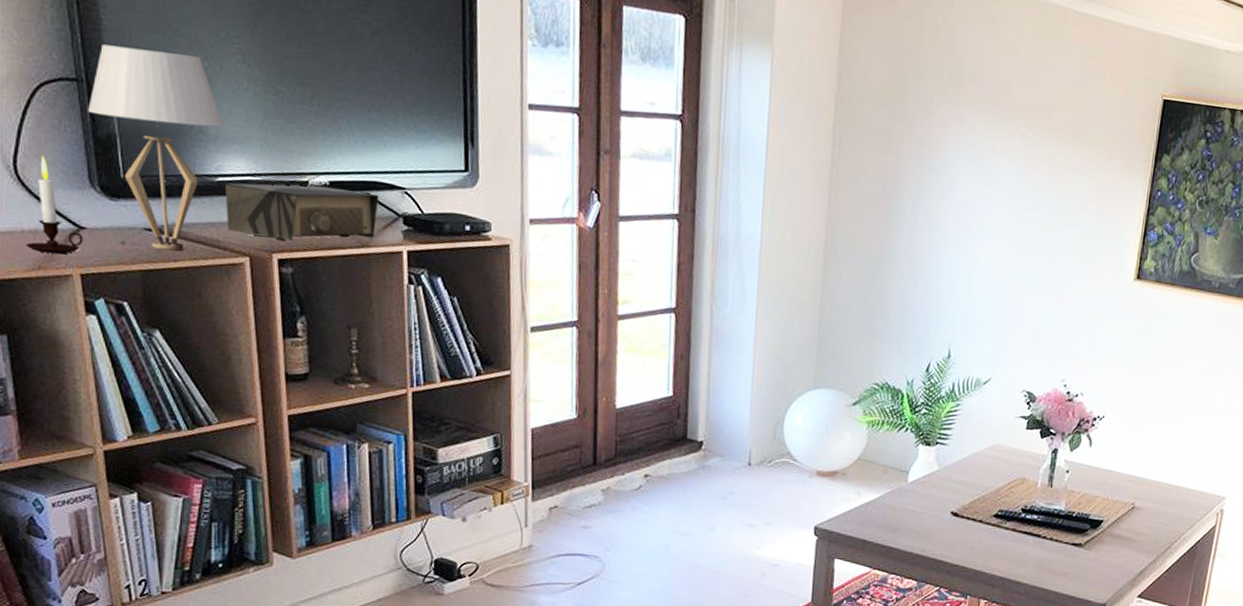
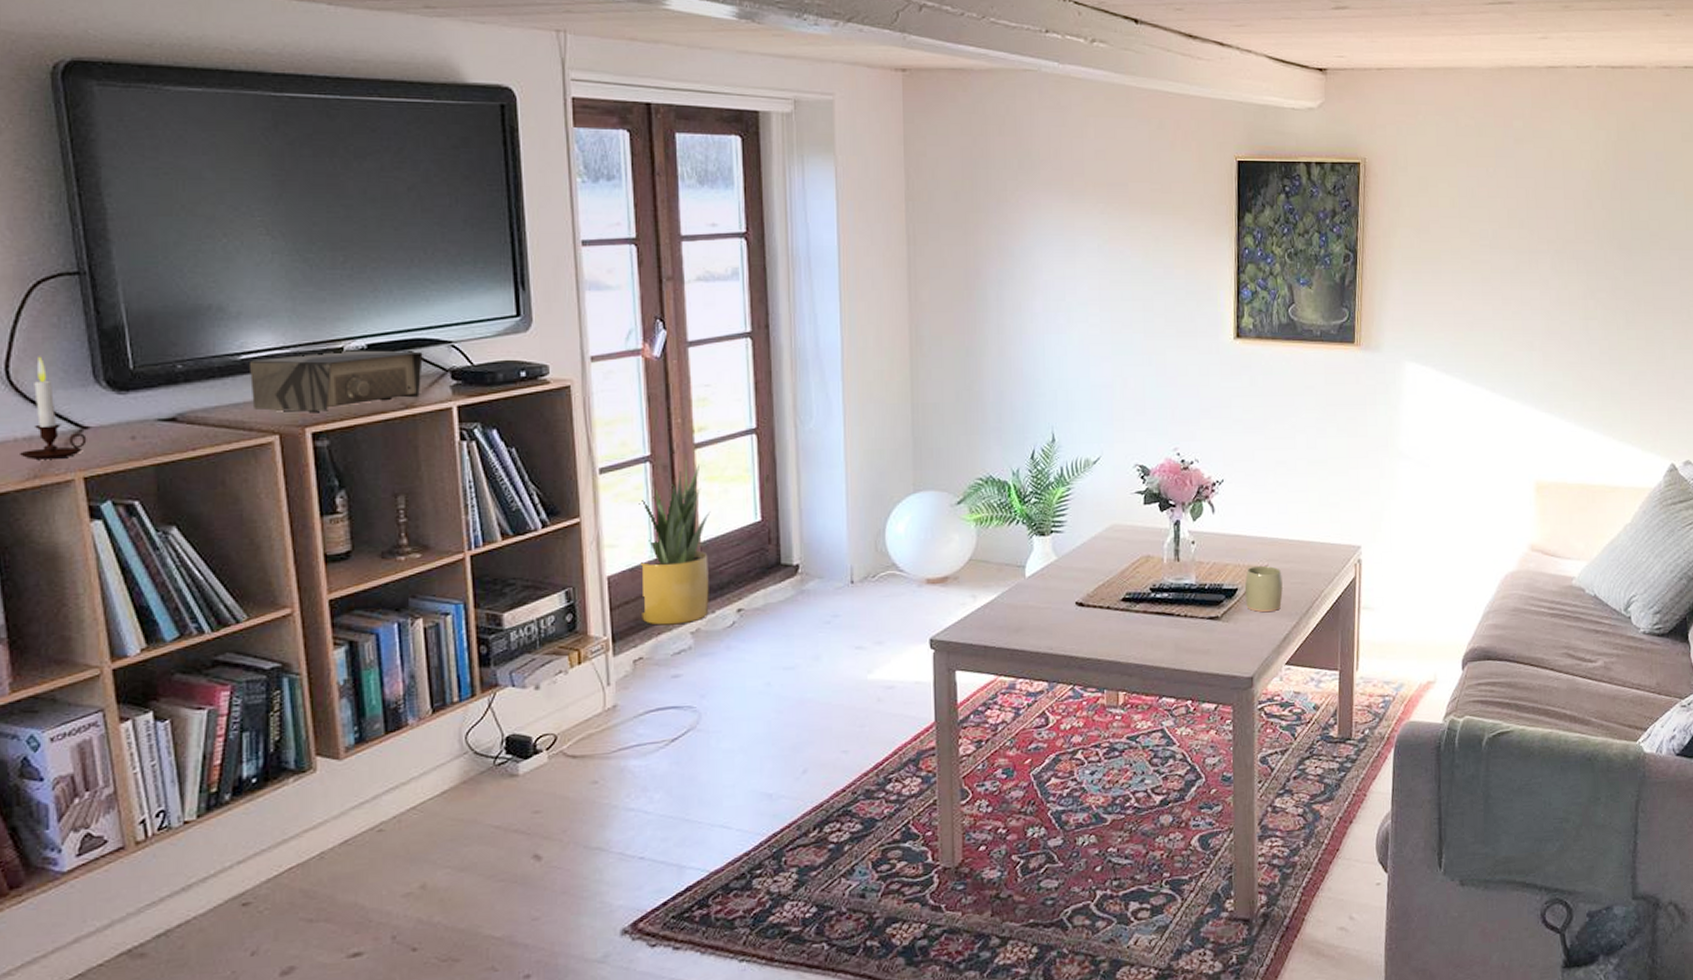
table lamp: present [88,44,224,251] -> none [92,233,247,439]
planter: none [558,330,628,481] -> present [639,461,711,626]
mug: none [1108,501,1147,547] -> present [1244,565,1283,613]

